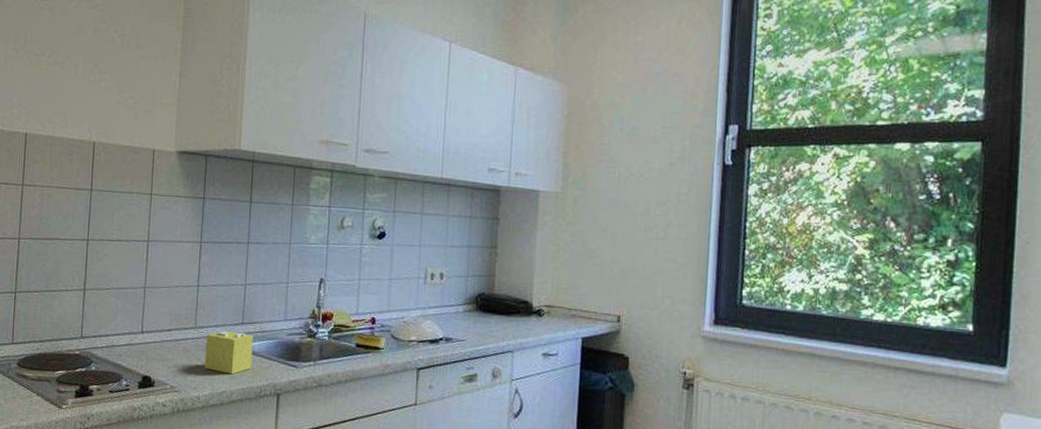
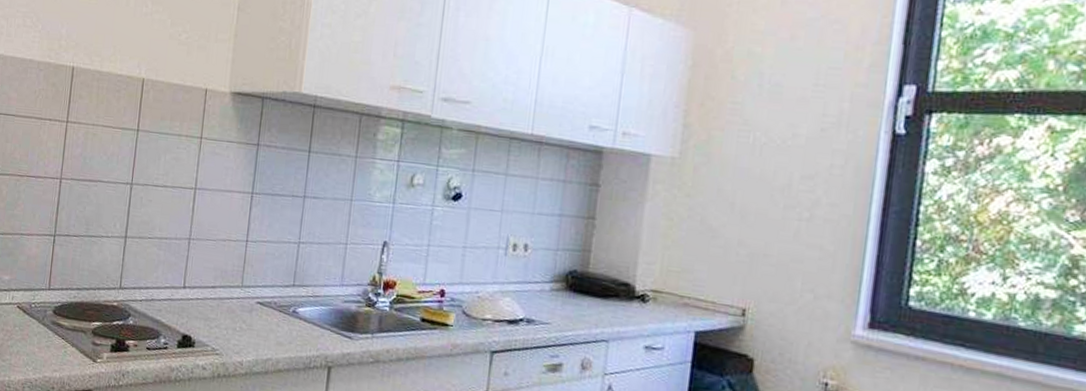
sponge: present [204,330,254,375] -> none [249,292,306,341]

